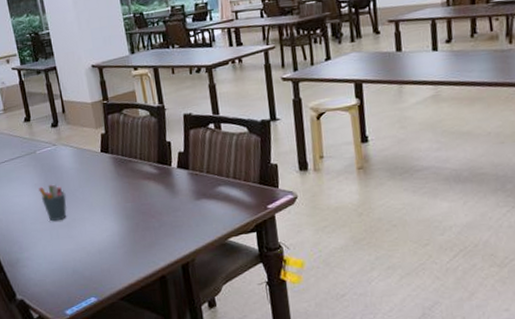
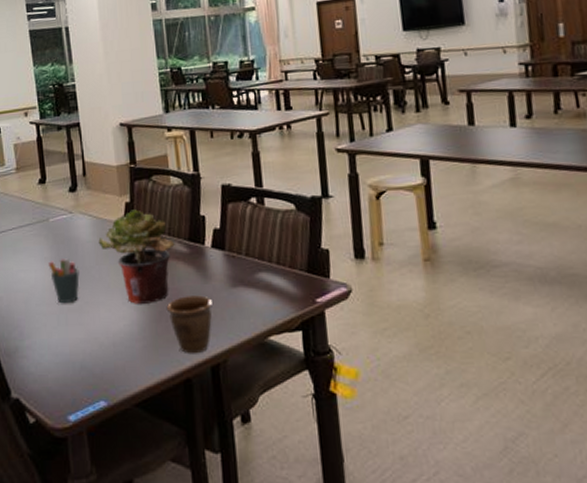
potted plant: none [80,139,146,218] -> present [98,209,175,304]
mug: none [141,208,181,256] -> present [166,295,214,354]

